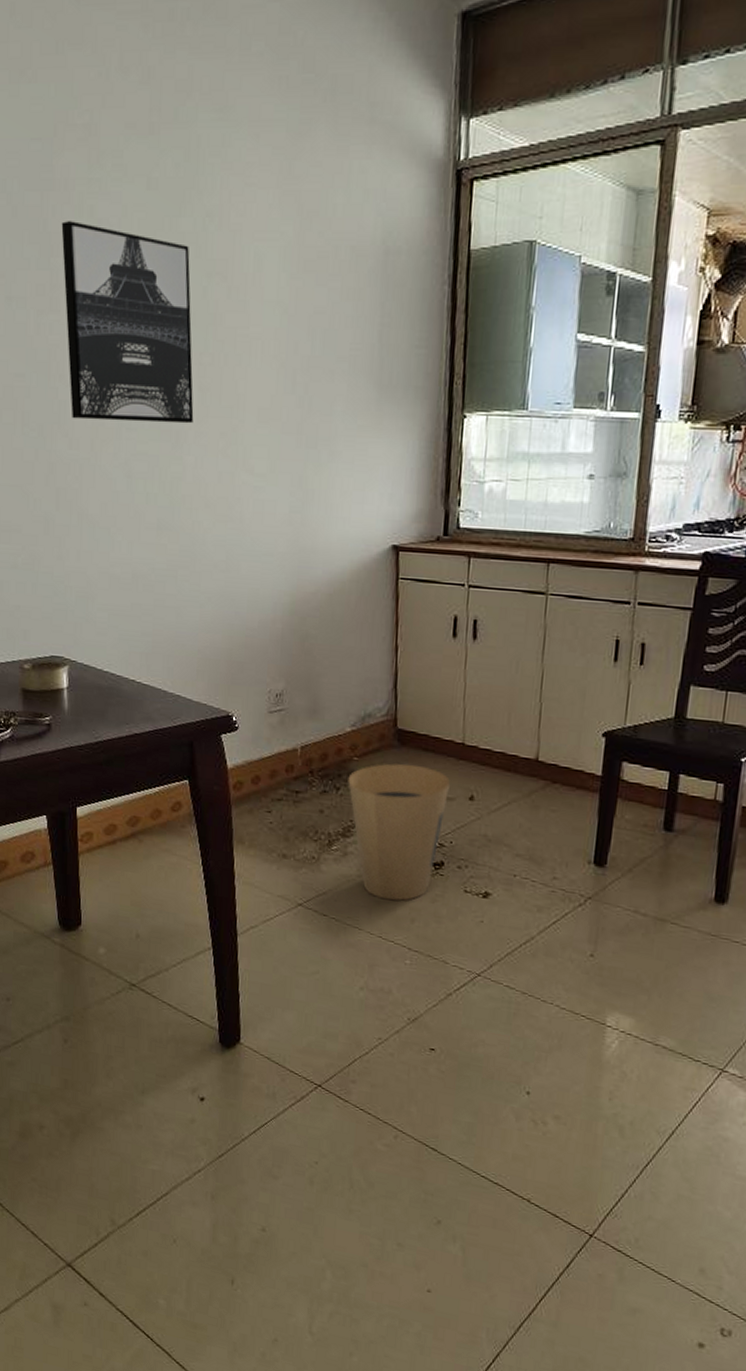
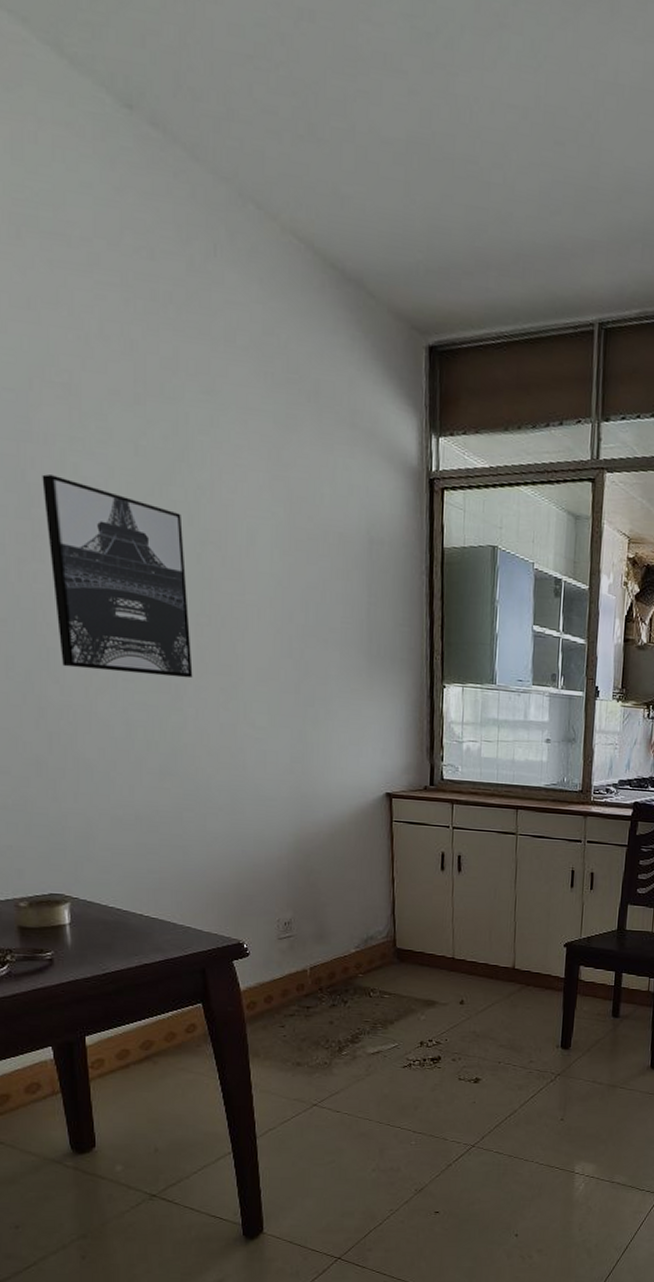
trash can: present [348,763,450,901] -> none [354,977,443,1093]

